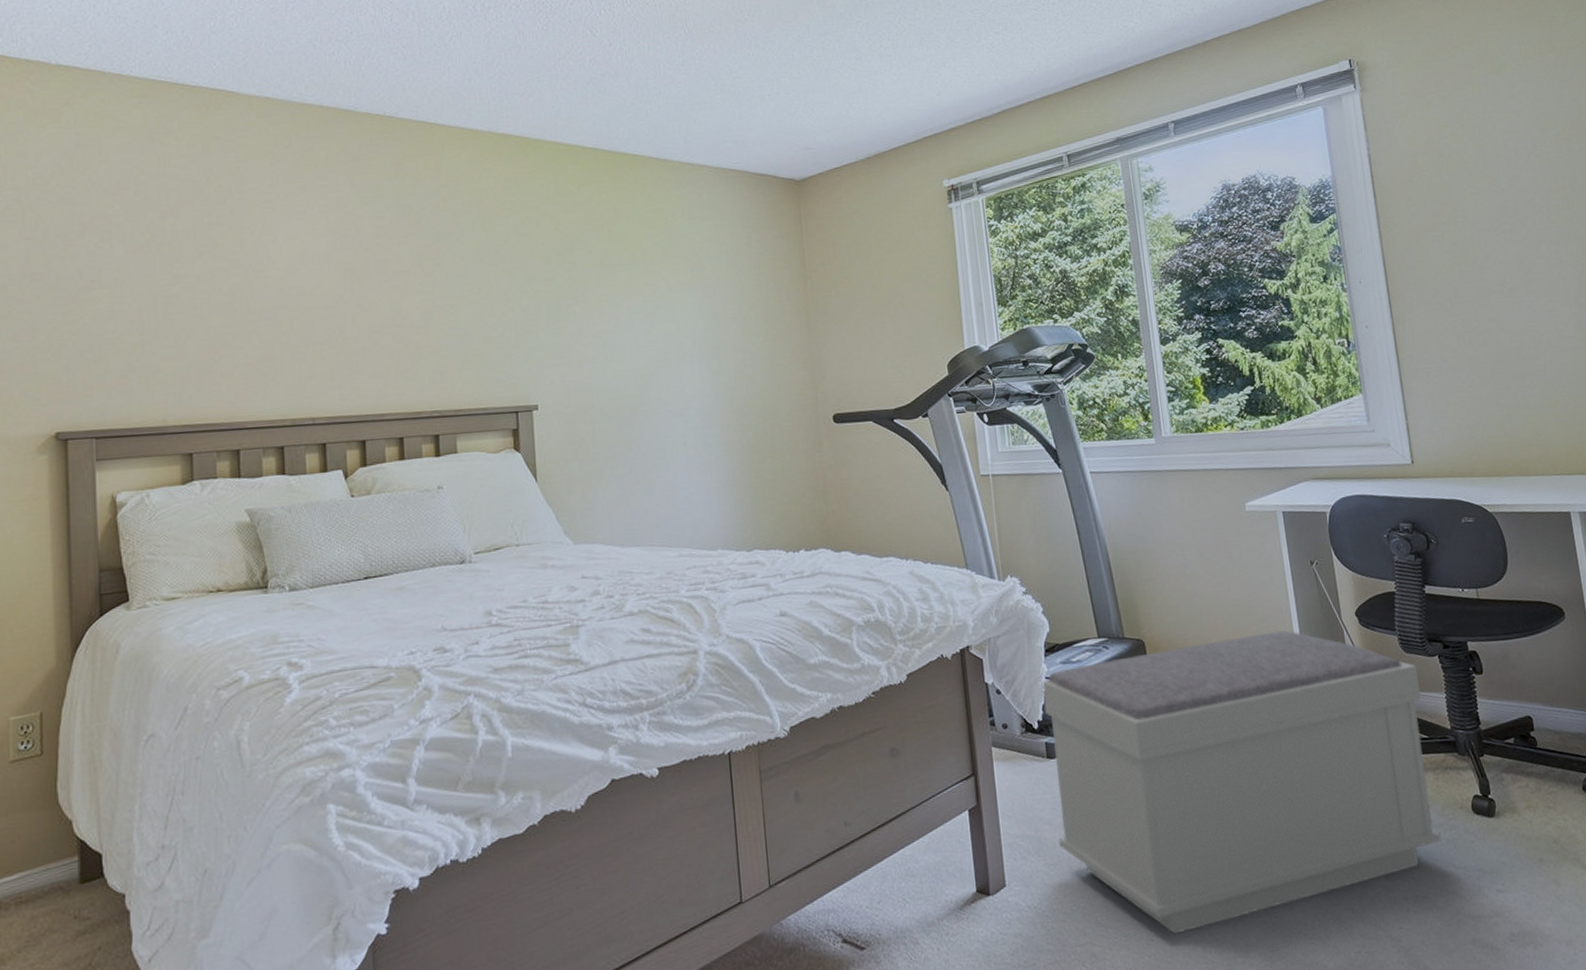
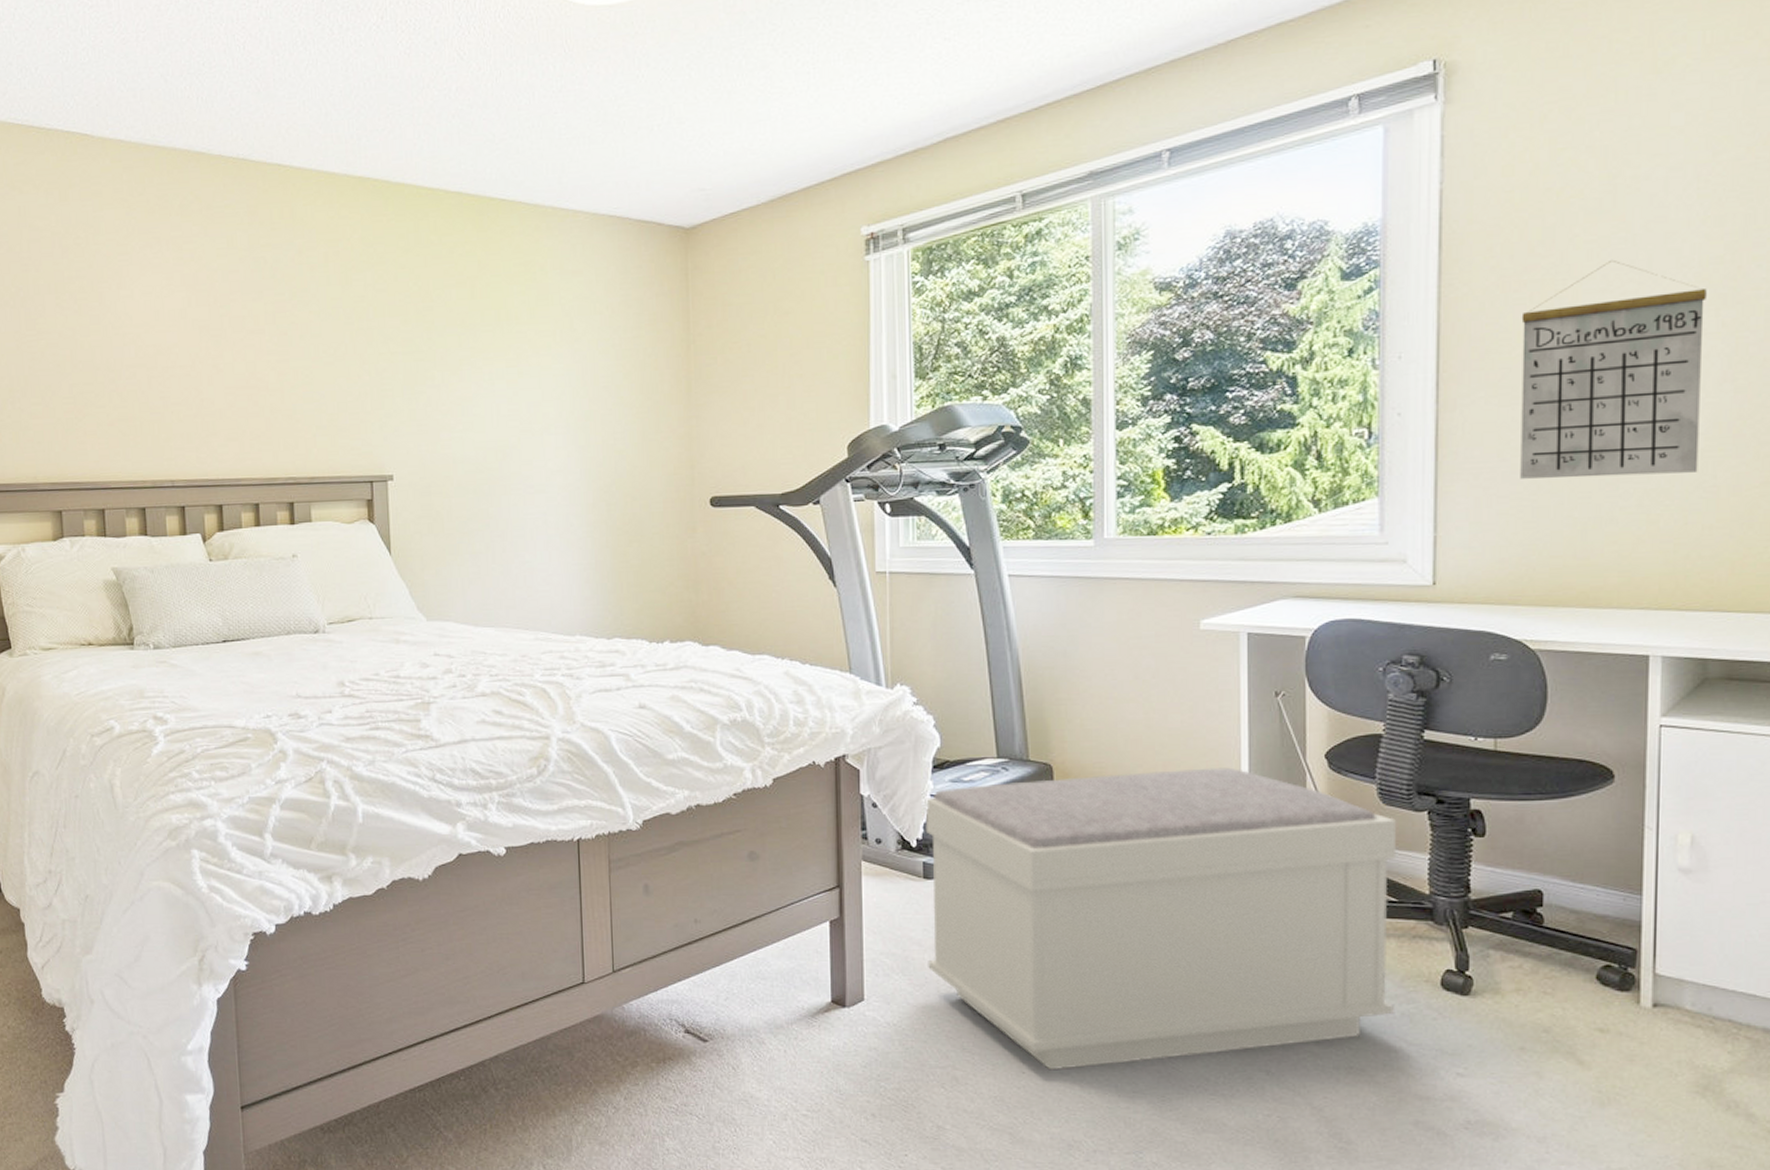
calendar: none [1438,207,1576,375] -> present [1520,259,1707,479]

